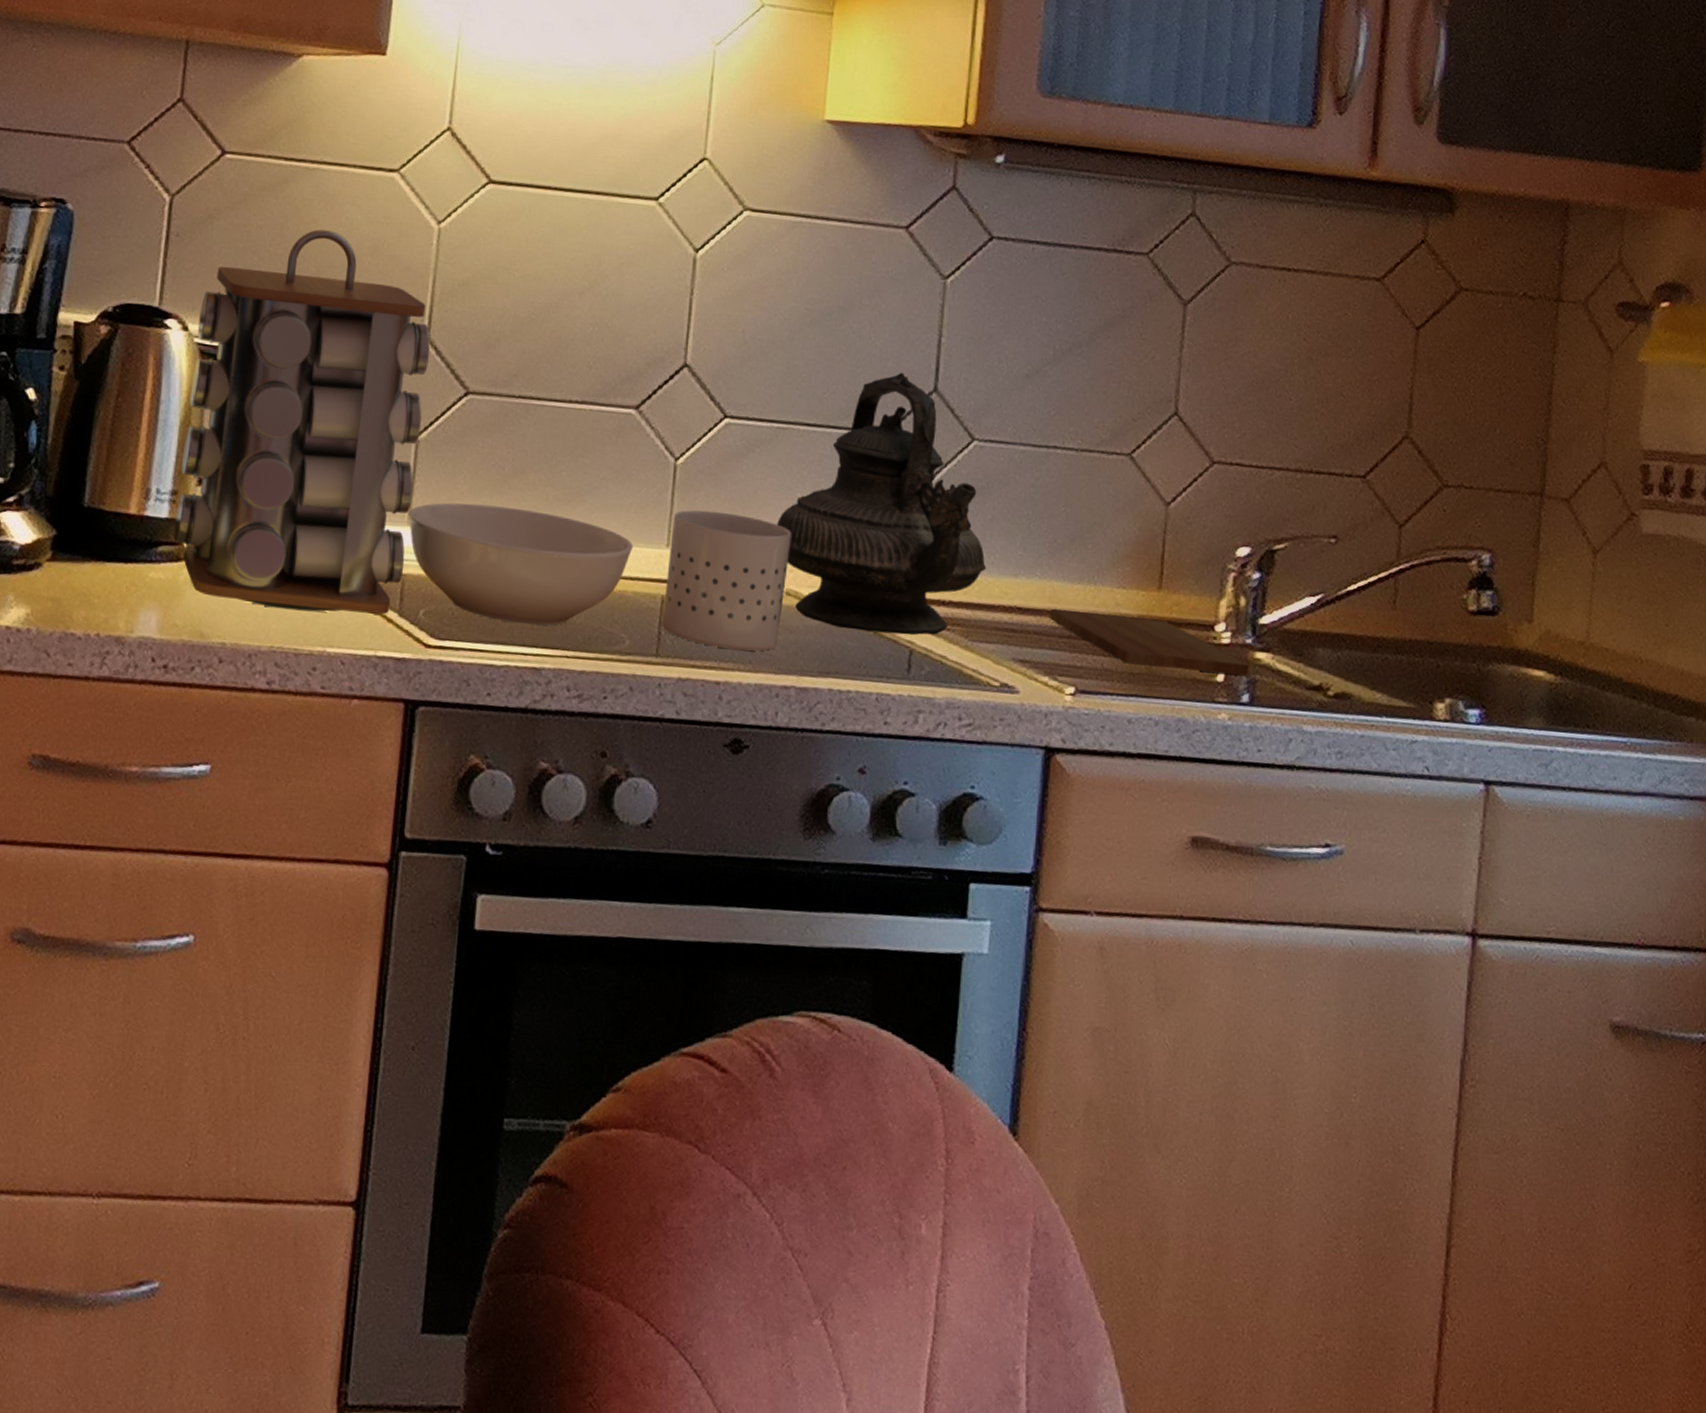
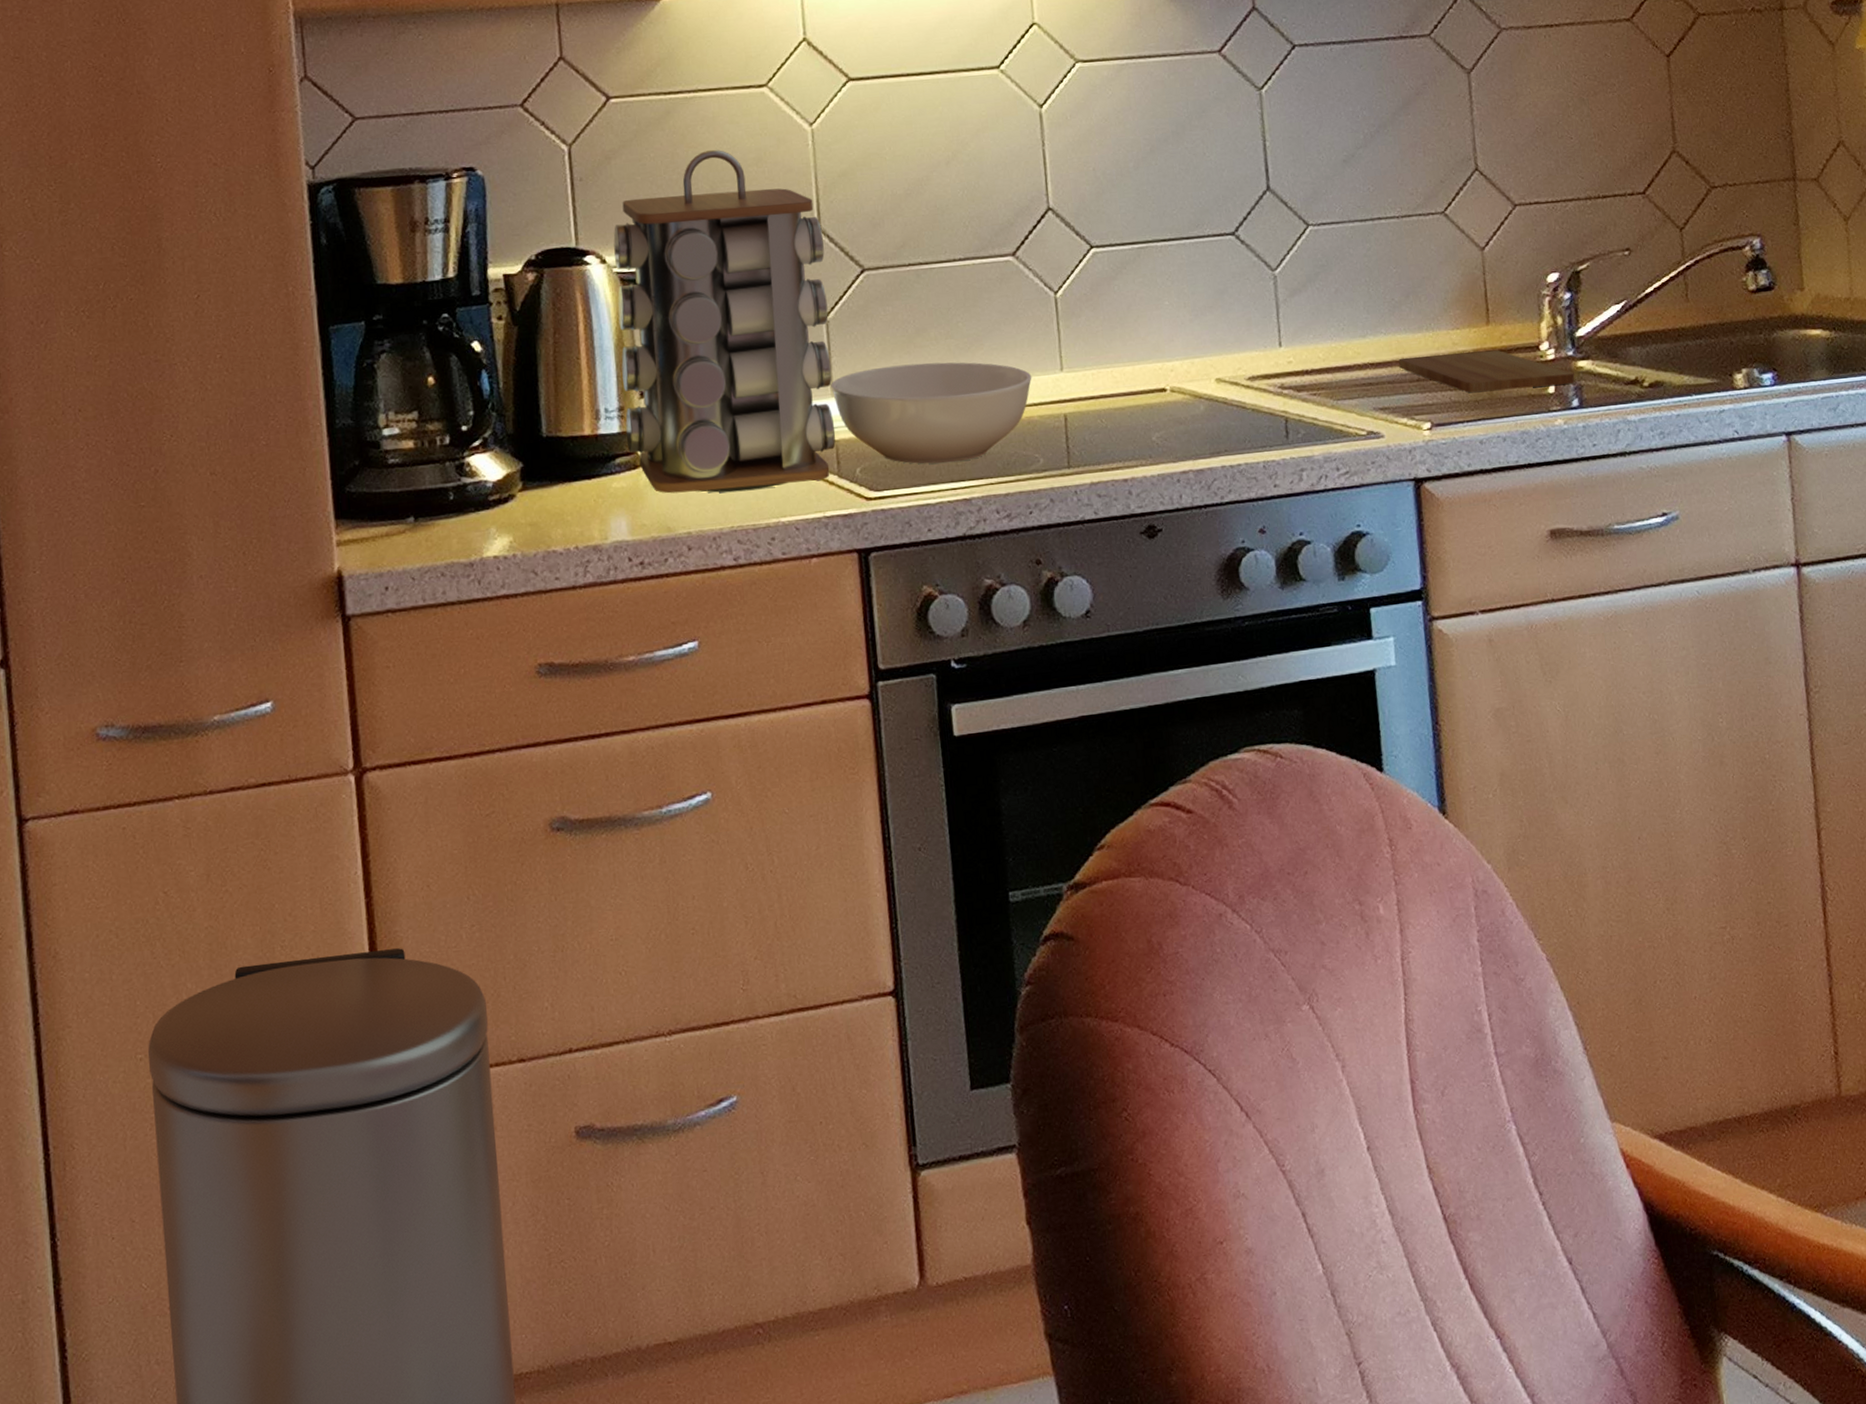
mug: present [662,510,792,651] -> none [1062,330,1171,450]
teapot: present [777,372,986,635] -> none [1152,178,1338,411]

